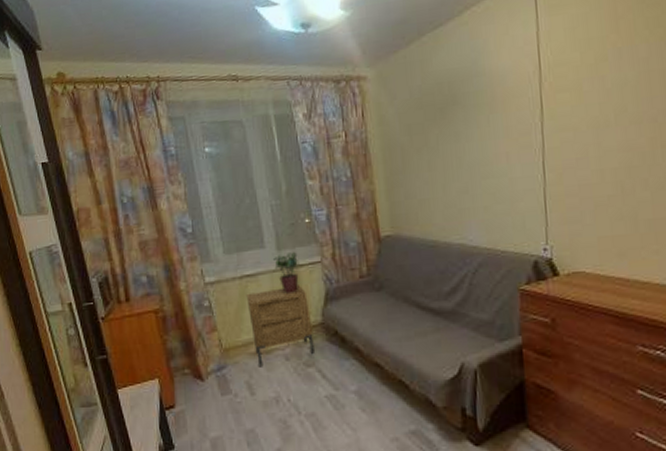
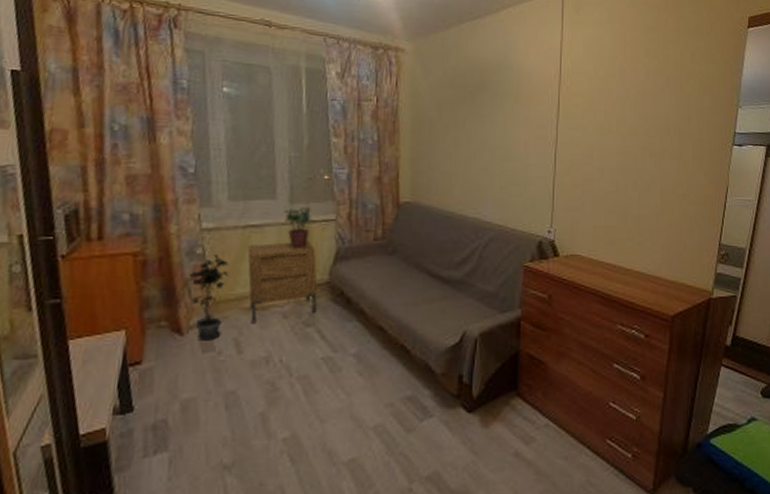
potted plant: none [198,306,235,385] -> present [185,255,230,341]

